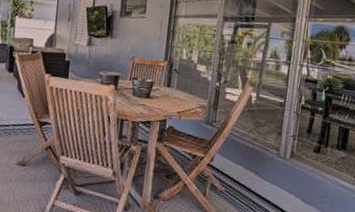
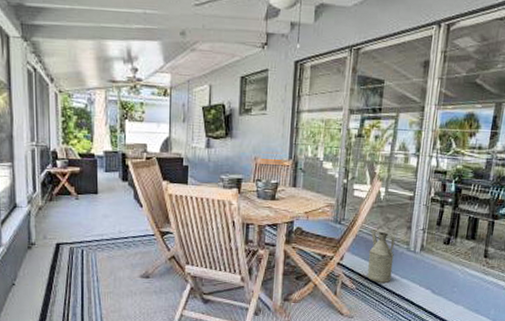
watering can: none [237,133,266,188] -> present [367,229,396,283]

